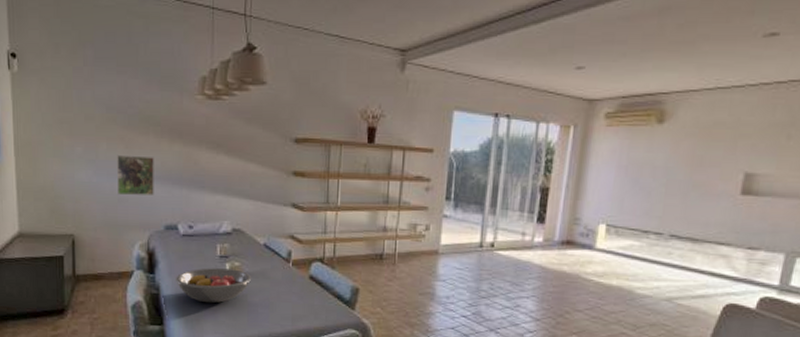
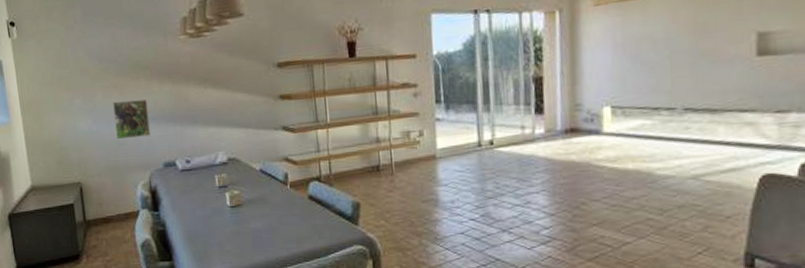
fruit bowl: present [176,268,252,303] -> none [179,197,253,233]

